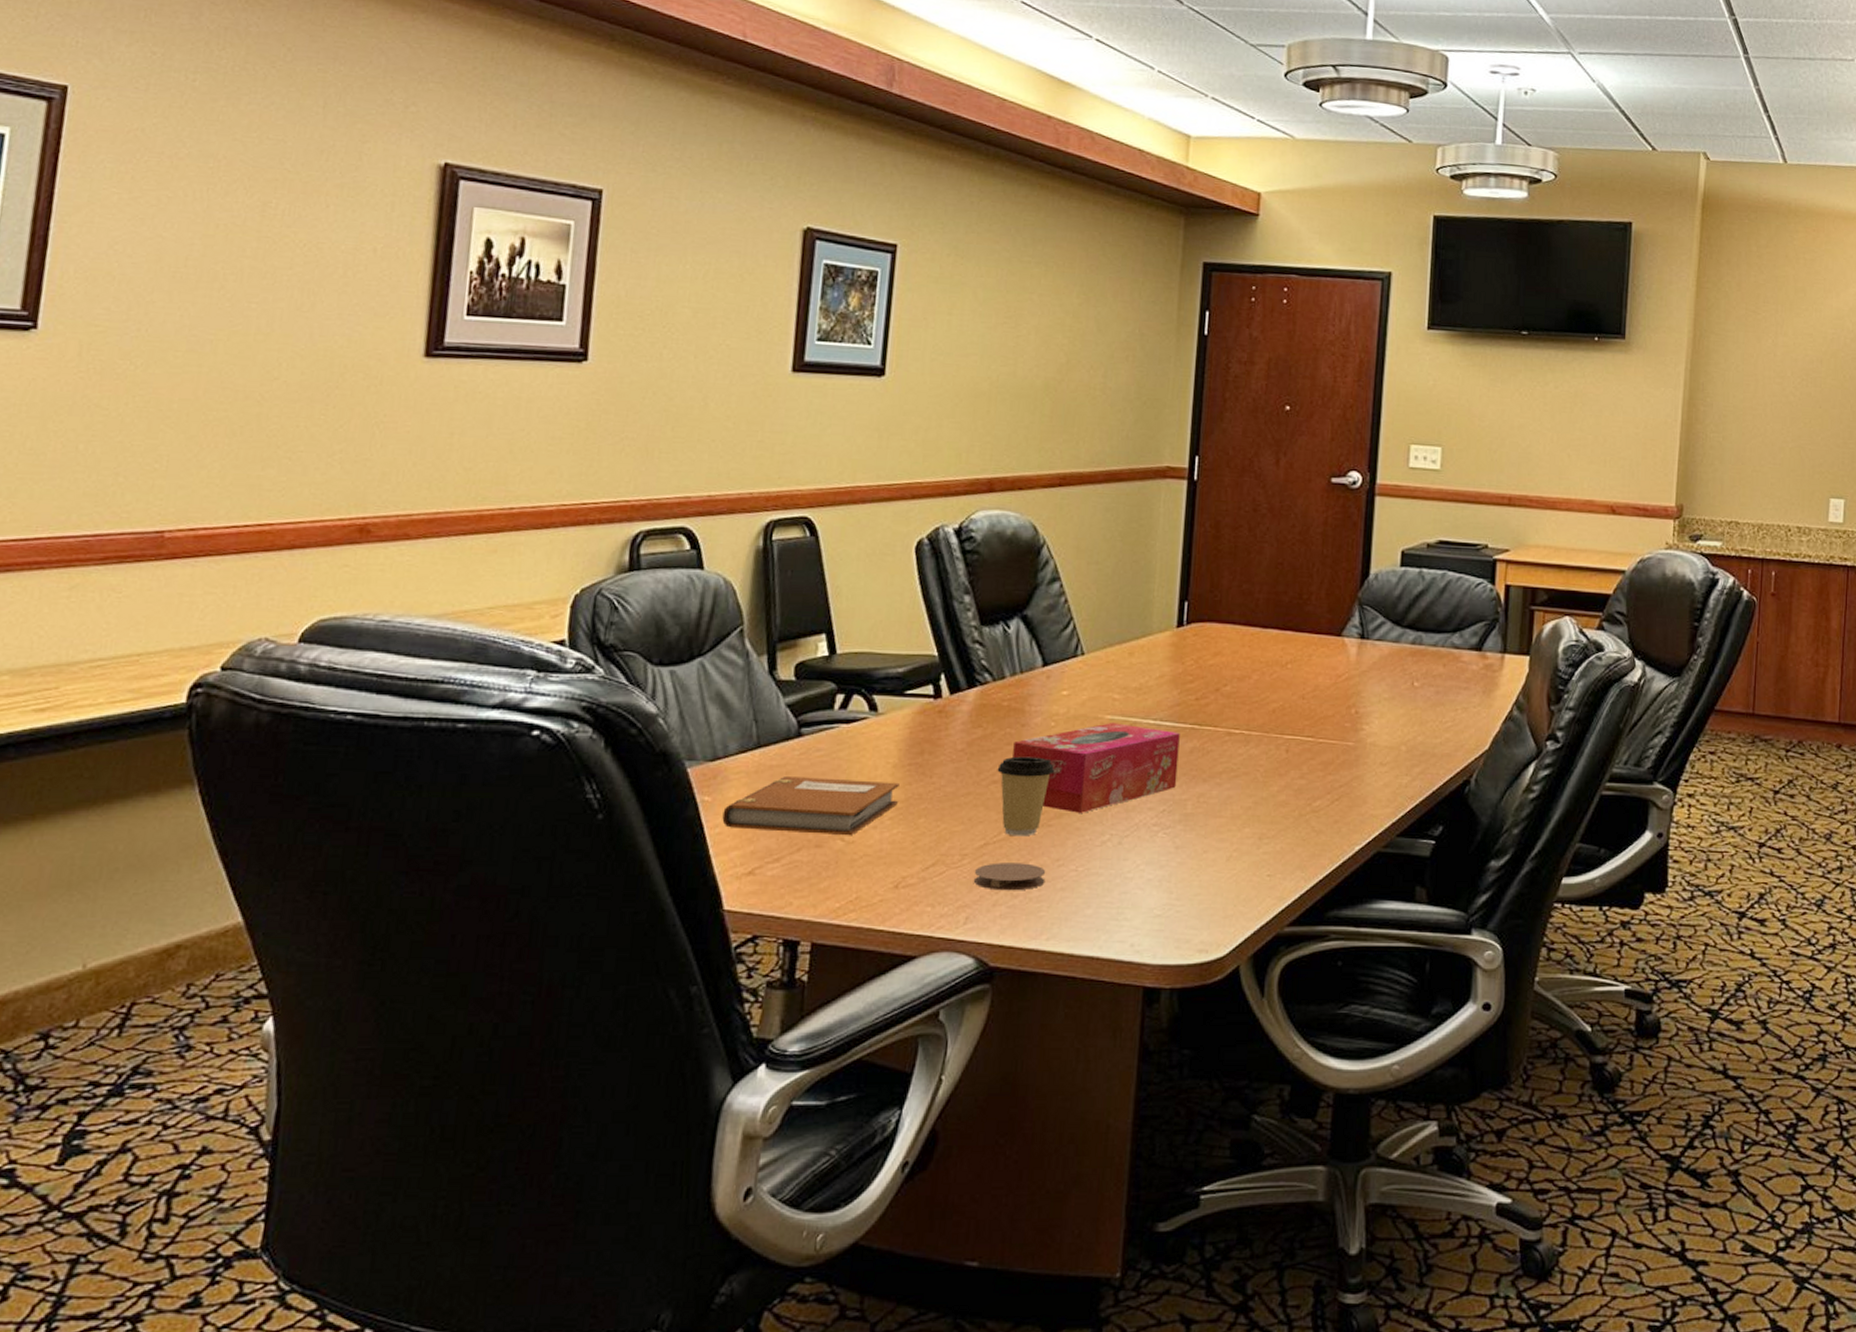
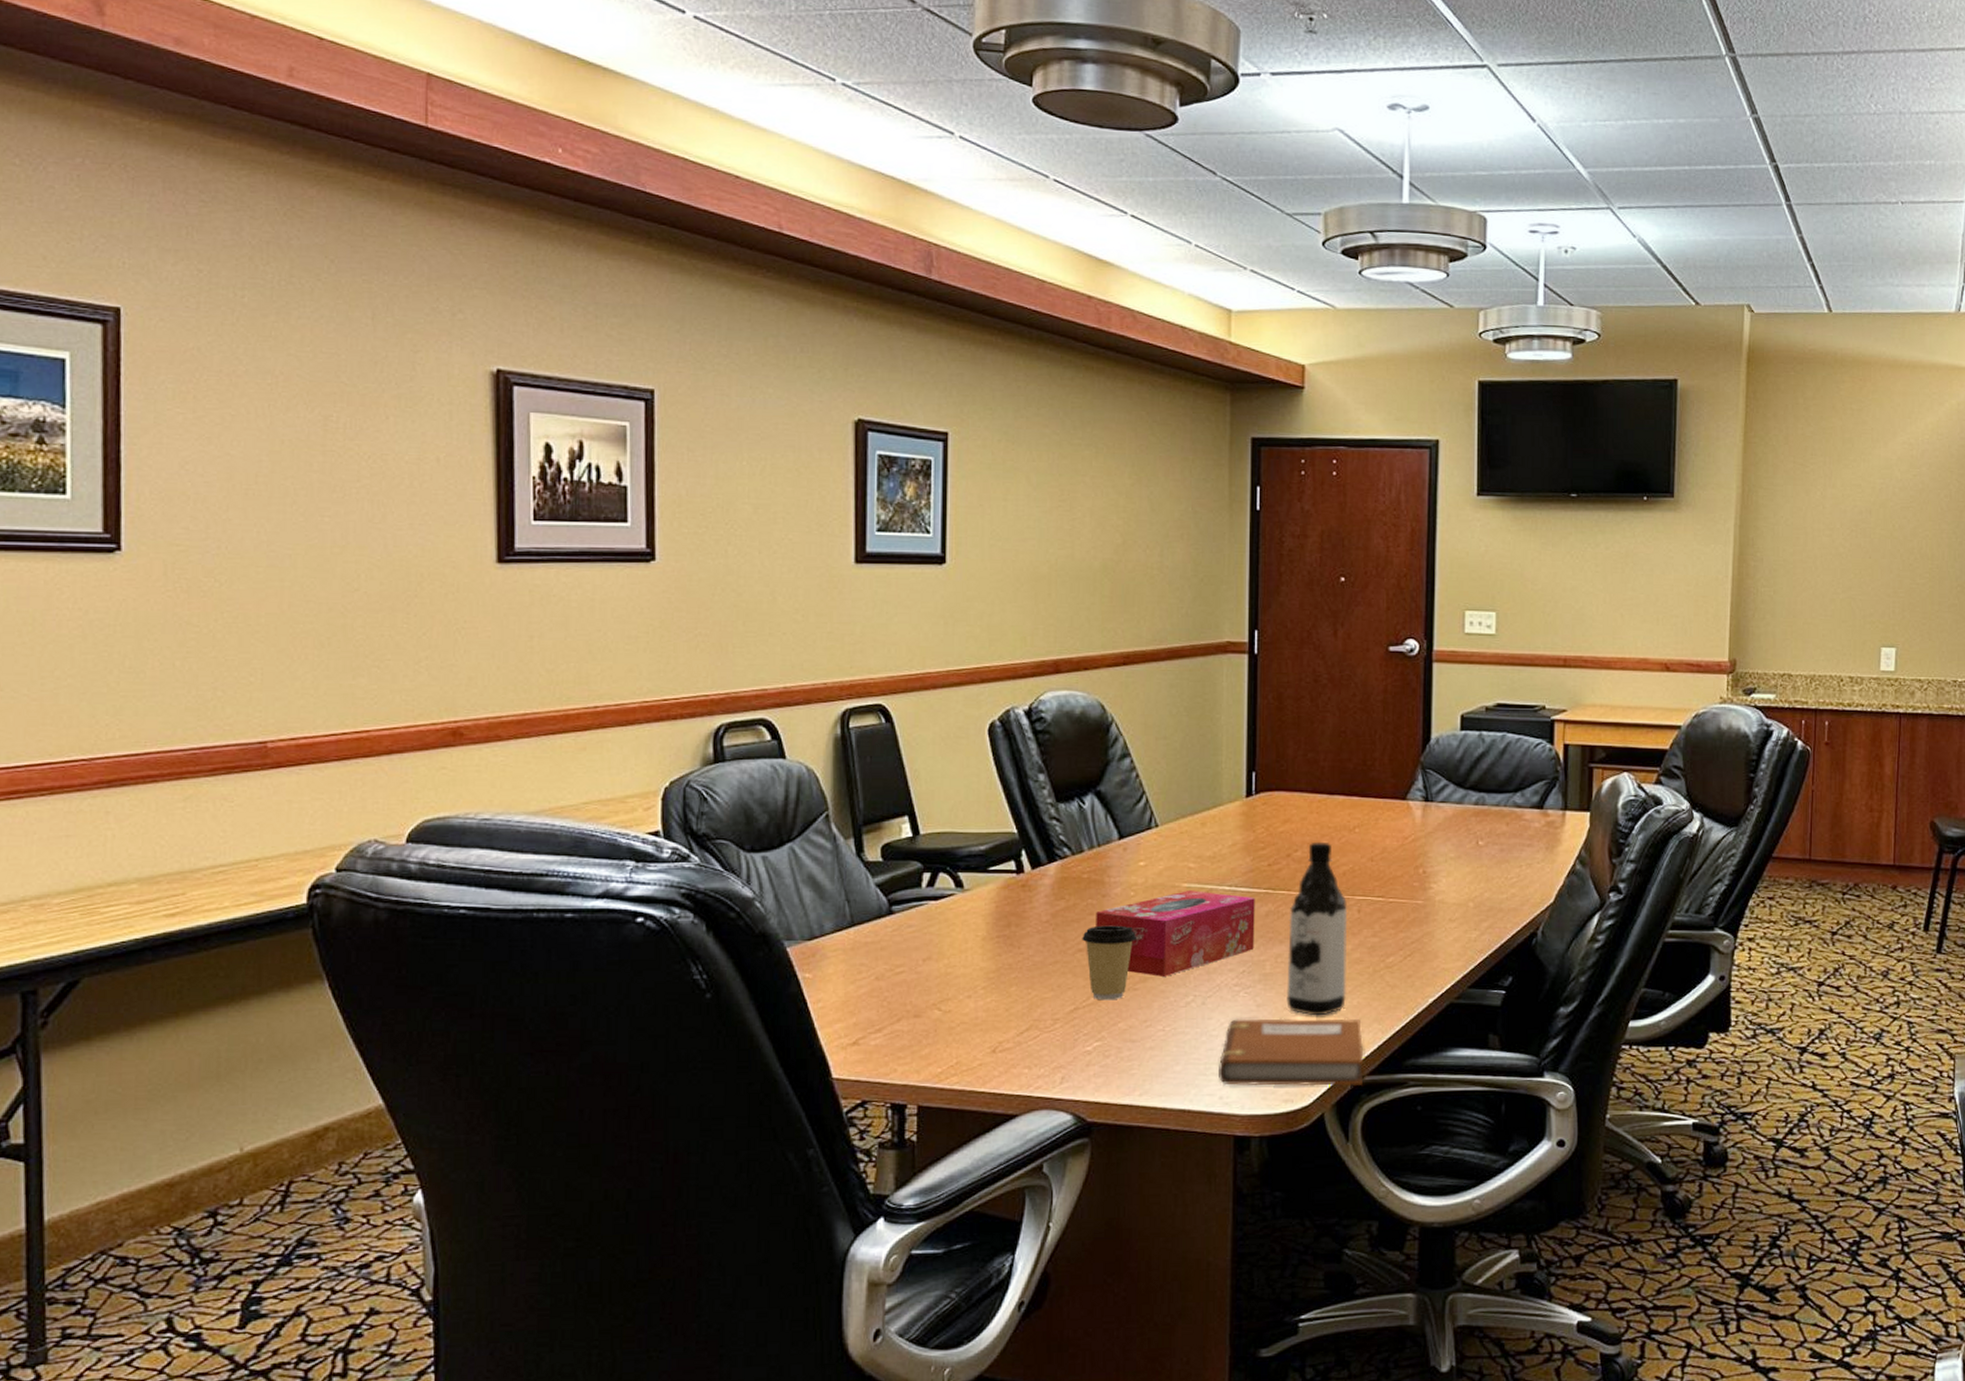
notebook: present [722,775,900,836] -> none [824,951,990,1006]
coaster: present [973,863,1046,891] -> none [1066,1025,1135,1052]
notebook: none [1131,861,1285,937] -> present [1219,1018,1364,1086]
water bottle: none [1207,676,1276,861] -> present [1286,841,1348,1016]

